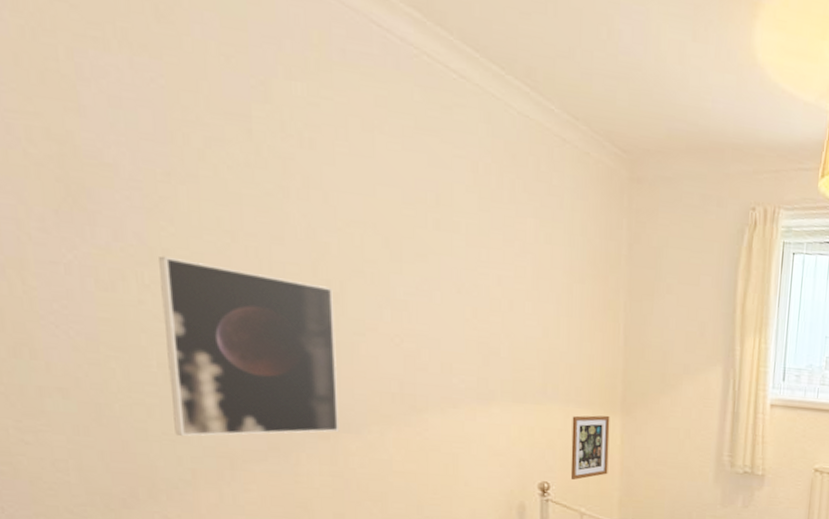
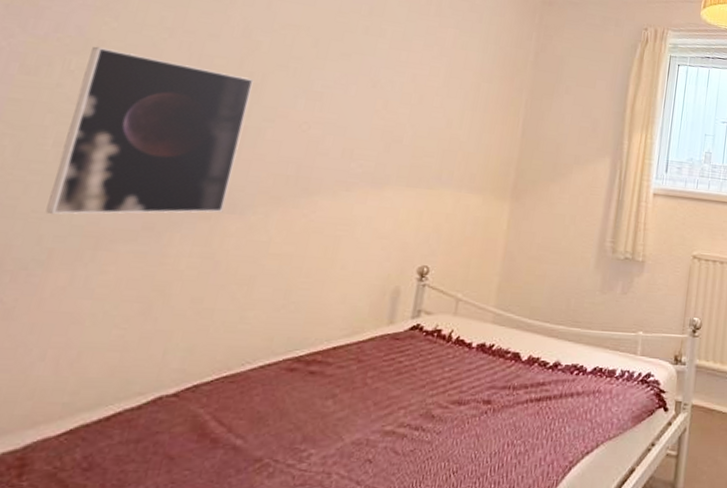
picture frame: present [570,415,610,480] -> none [451,200,500,264]

